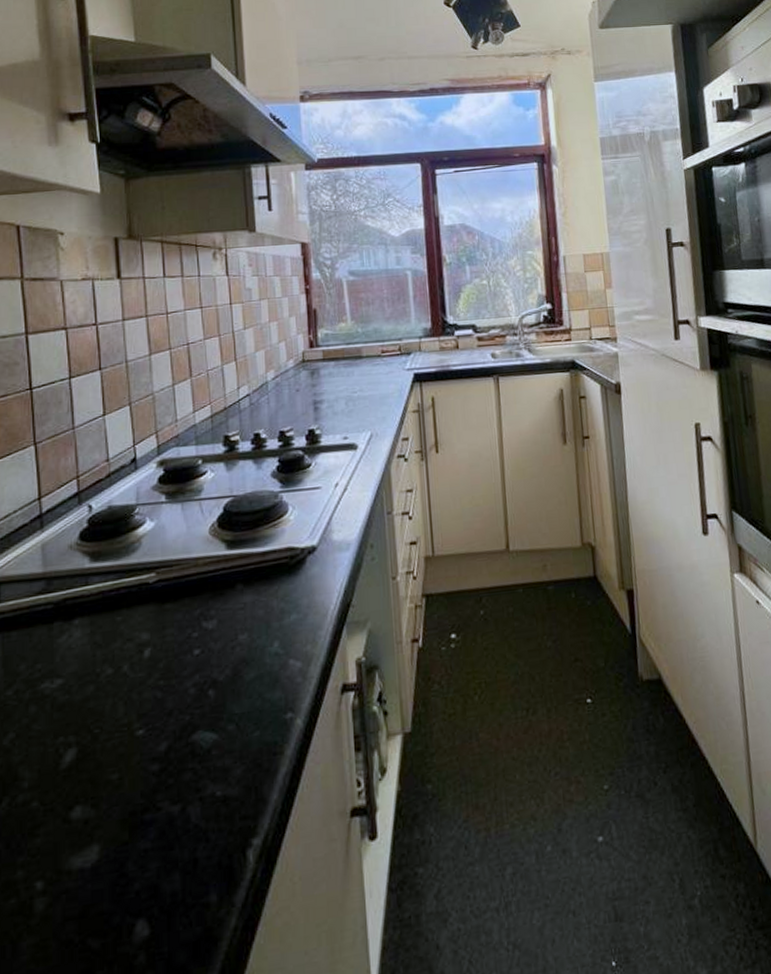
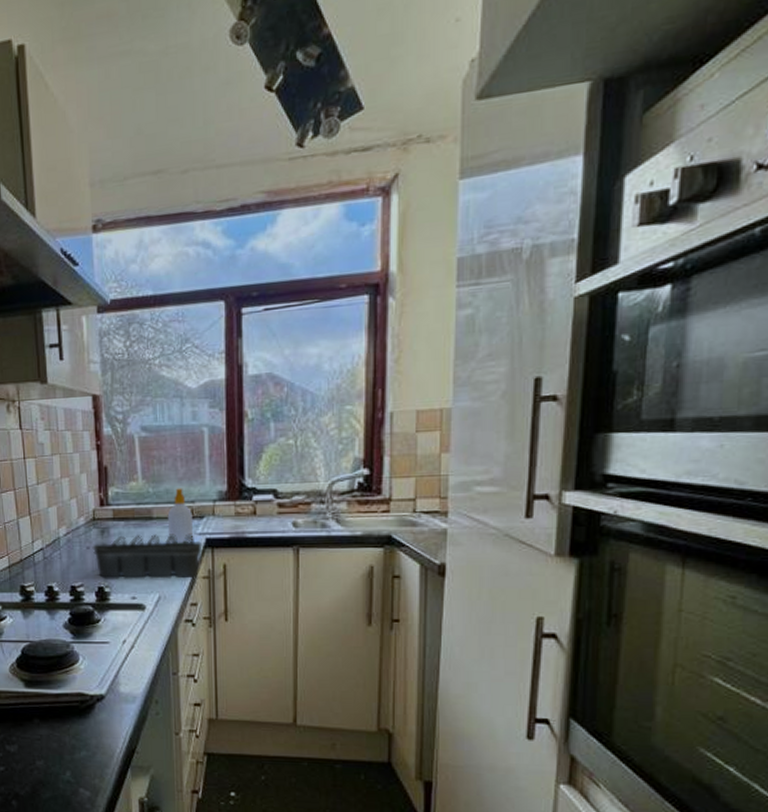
dish rack: none [301,369,411,422] -> present [92,533,203,580]
soap bottle: none [376,327,402,381] -> present [167,488,193,543]

